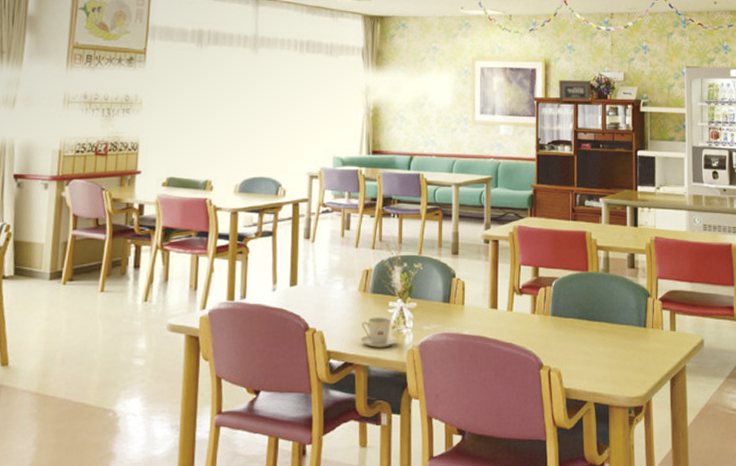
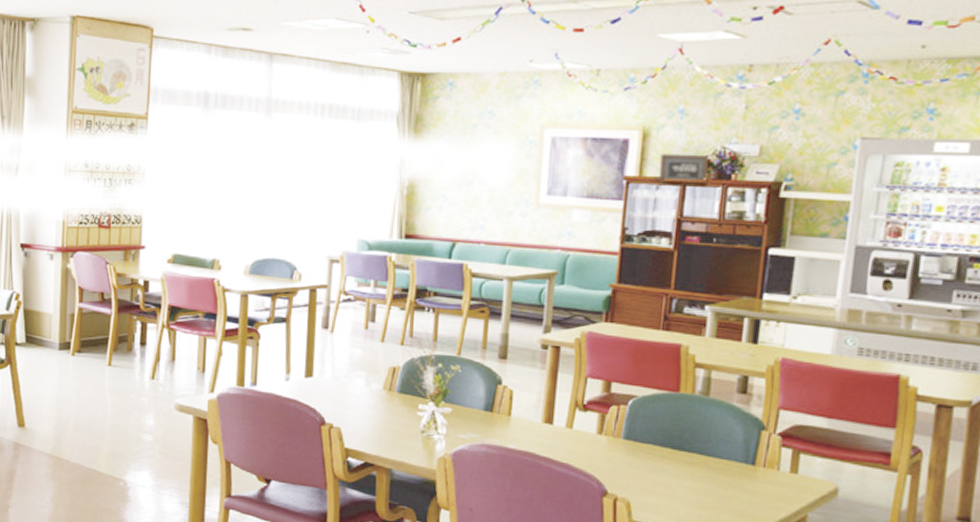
teacup: present [360,317,398,348] -> none [383,418,427,452]

